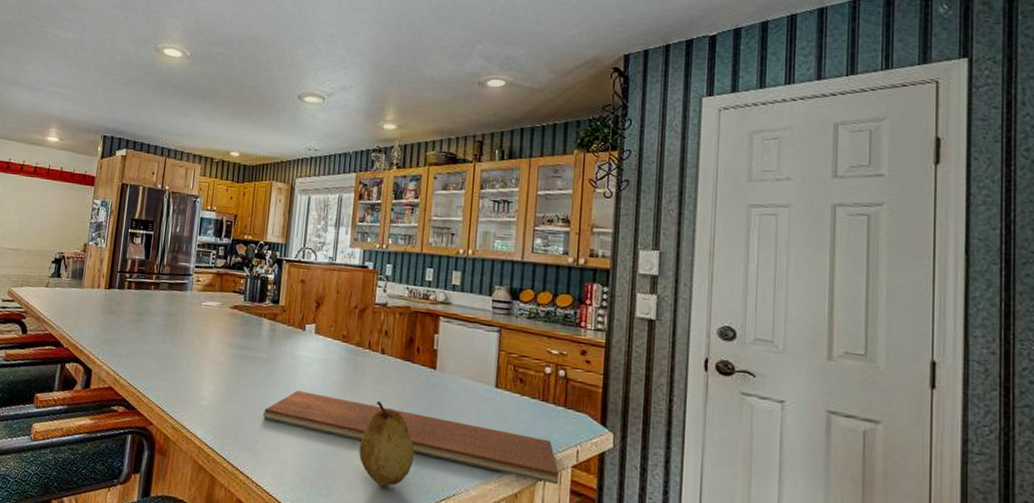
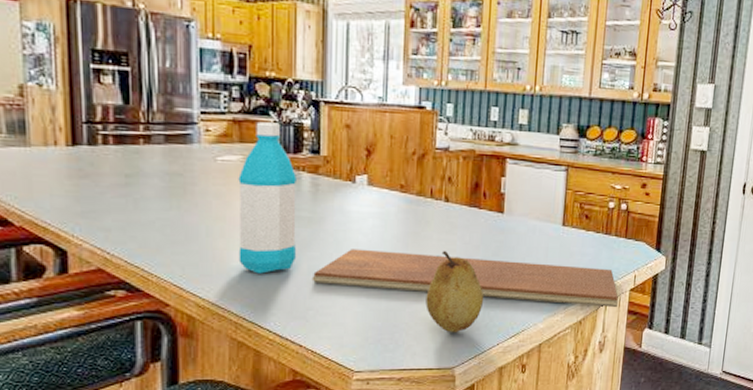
water bottle: none [208,275,259,405] -> present [238,121,296,274]

